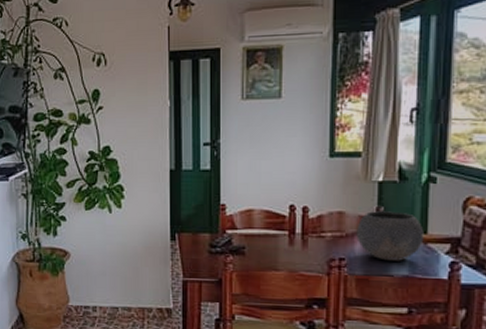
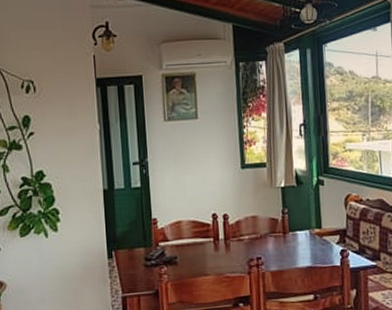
bowl: present [356,211,424,261] -> none [268,212,320,255]

